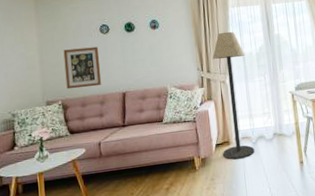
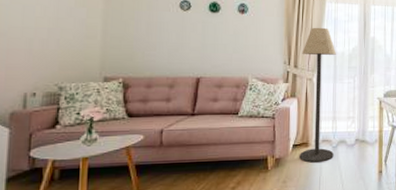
wall art: present [63,46,102,90] -> none [131,22,176,67]

